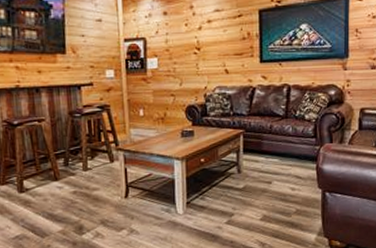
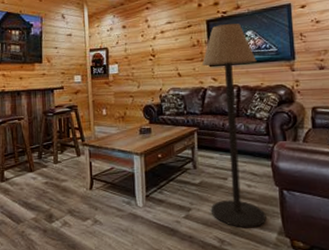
floor lamp: none [251,14,310,231] -> present [201,23,267,228]

